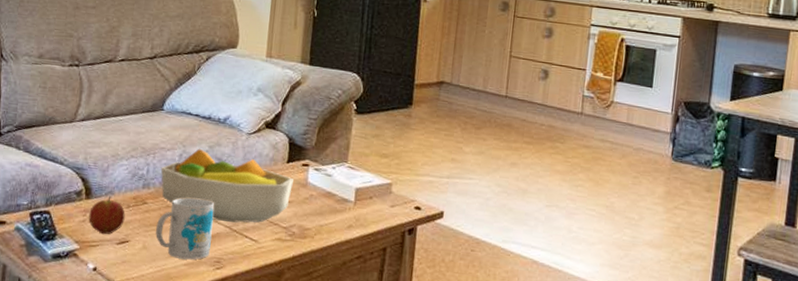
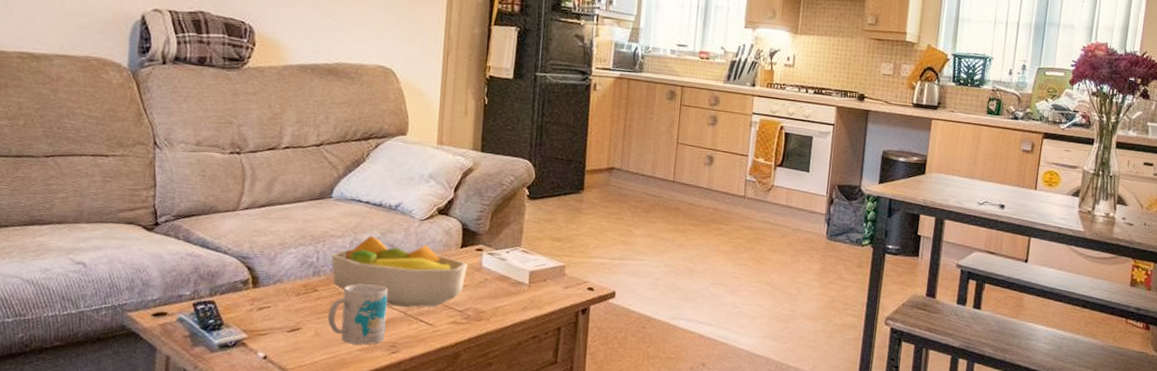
fruit: present [89,195,125,235] -> none [257,284,295,323]

